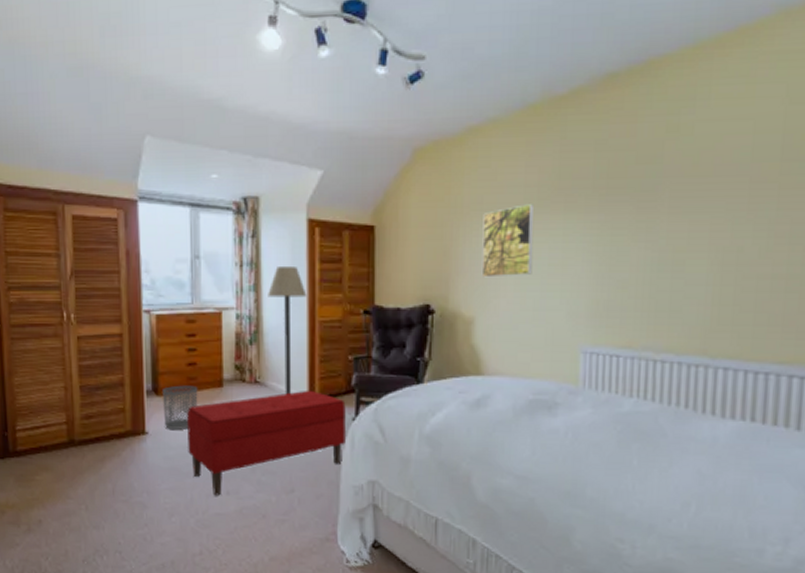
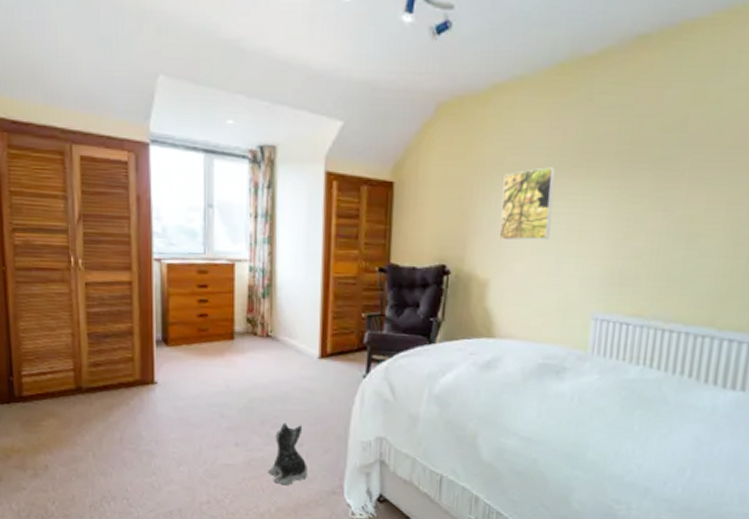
waste bin: present [163,385,198,430] -> none [173,336,209,381]
bench: present [187,390,346,496] -> none [197,345,357,447]
plush toy: none [261,469,300,533] -> present [269,422,307,485]
floor lamp: present [268,265,307,395] -> none [282,218,322,350]

